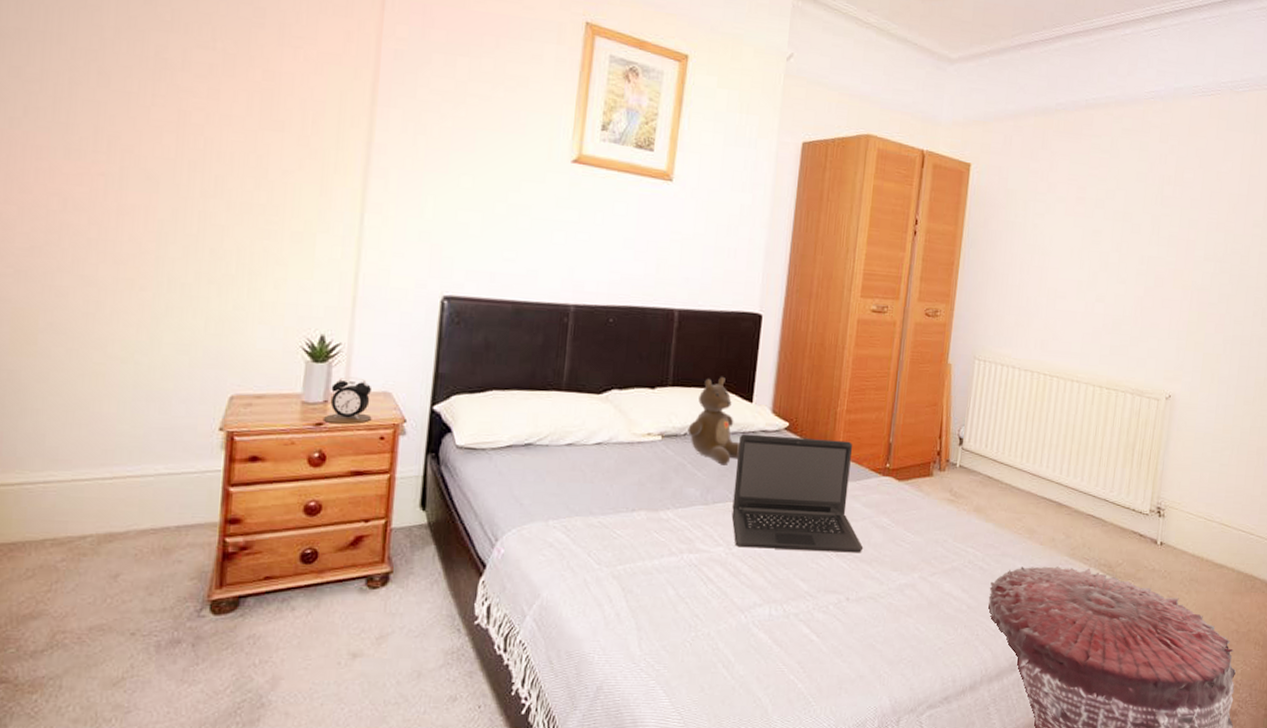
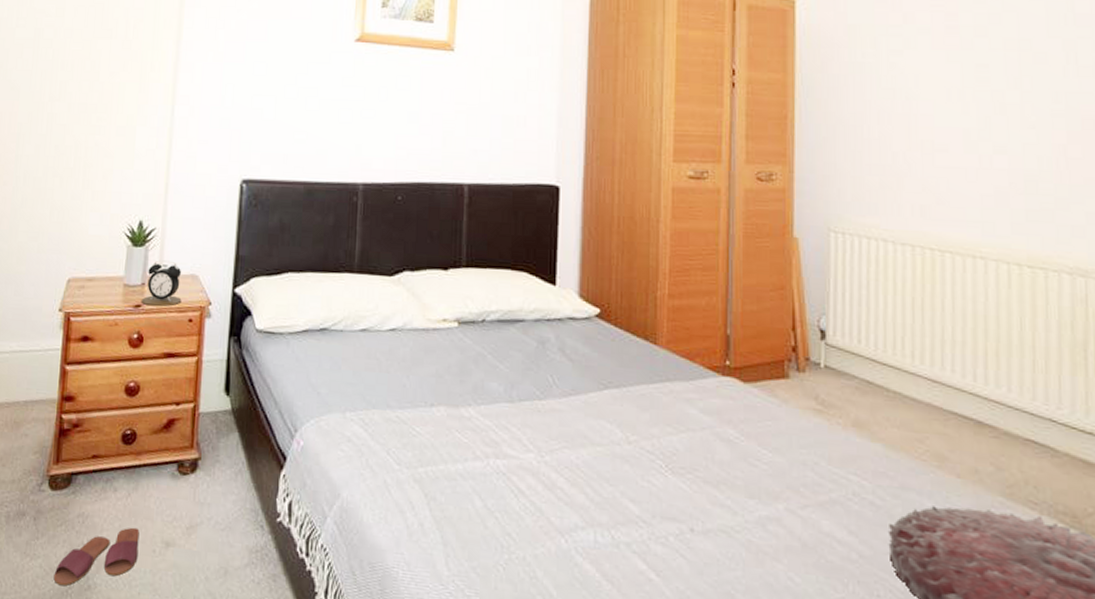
slippers: none [218,643,322,707] -> present [53,527,140,586]
teddy bear: present [687,376,741,465] -> none [485,255,546,357]
laptop: present [732,434,864,553] -> none [541,321,706,472]

